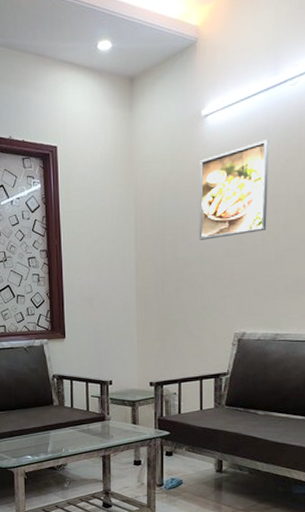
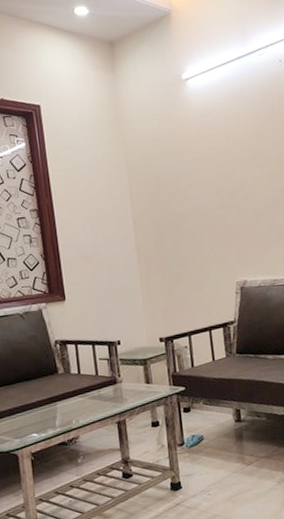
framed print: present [199,139,270,240] -> none [185,102,254,195]

